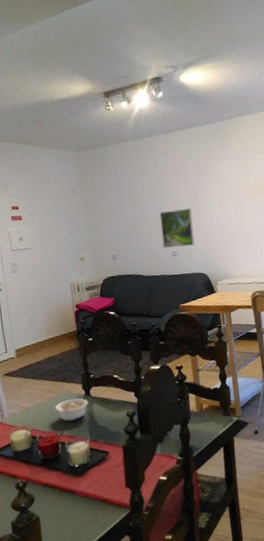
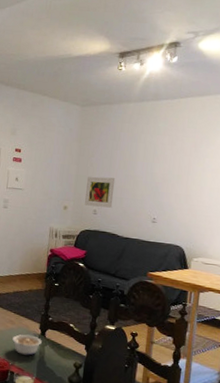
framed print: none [98,219,131,252] -> present [85,176,116,208]
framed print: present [159,208,195,248] -> none [144,176,181,216]

